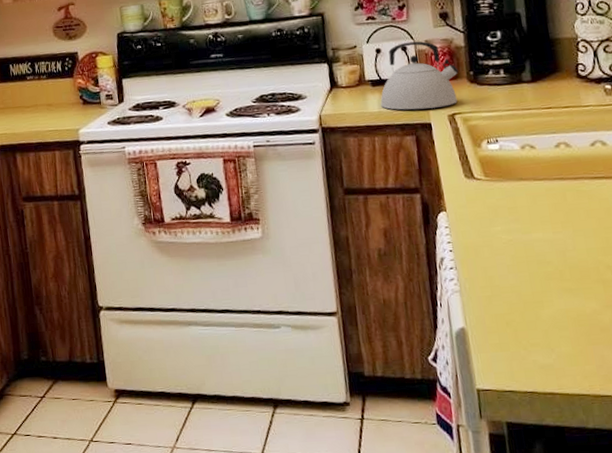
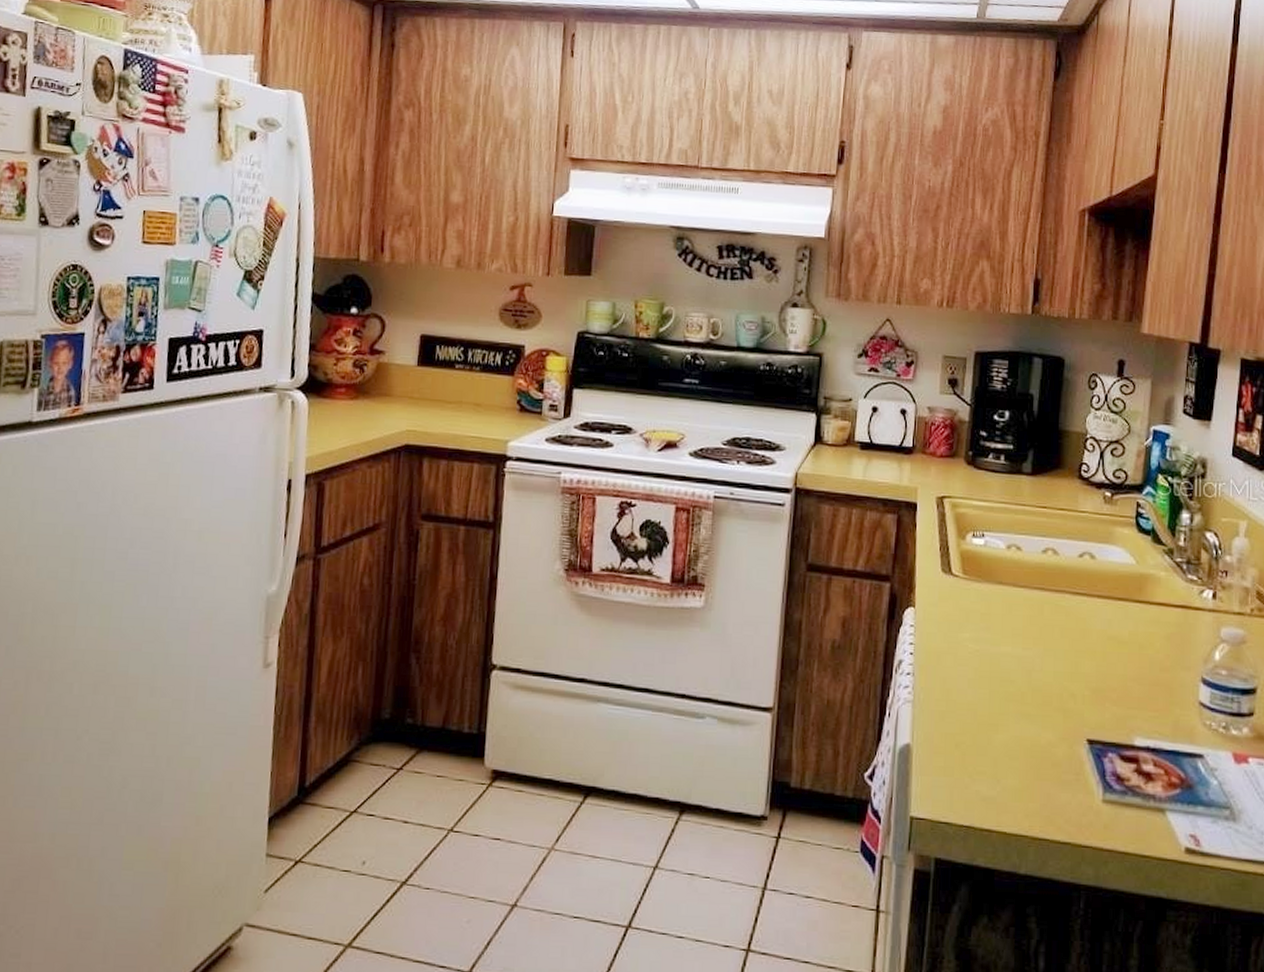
kettle: present [380,41,459,110] -> none [865,405,957,487]

